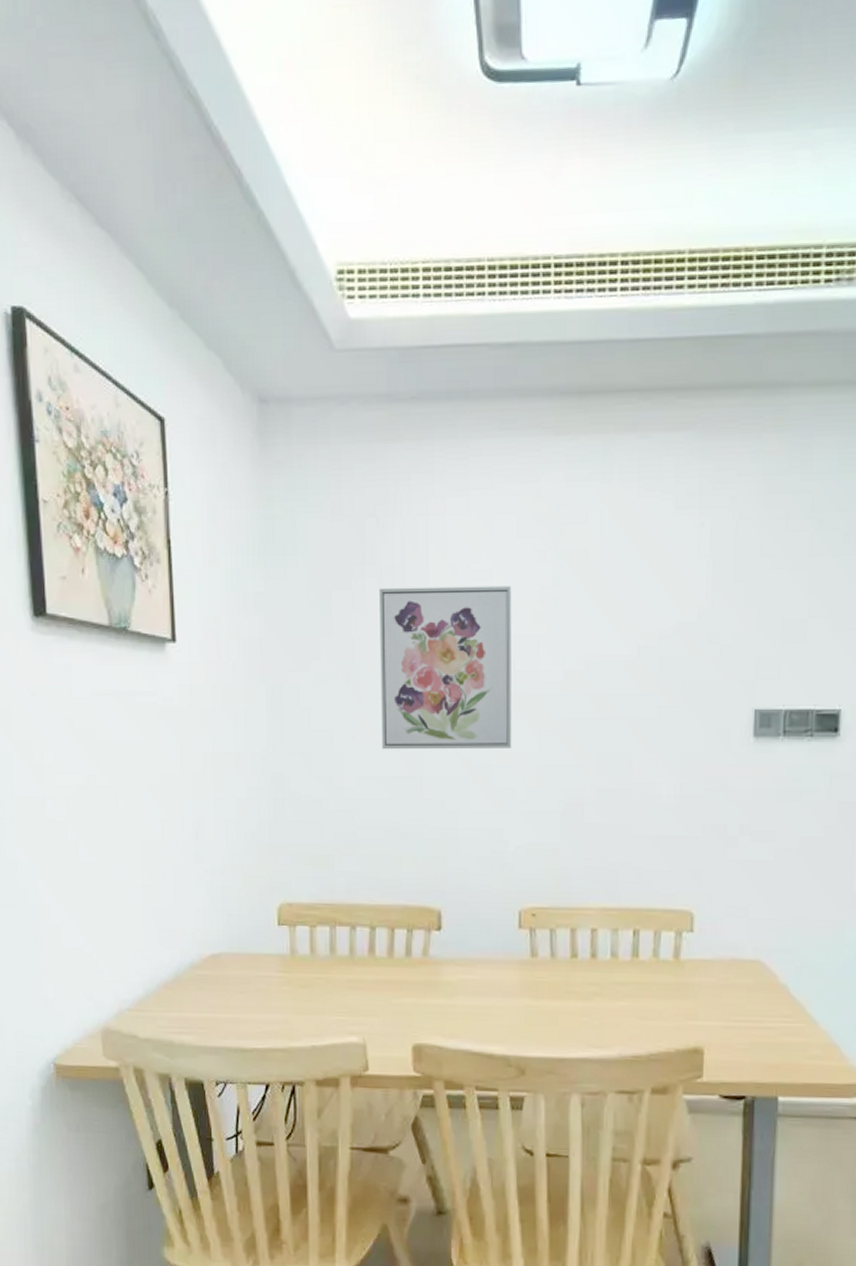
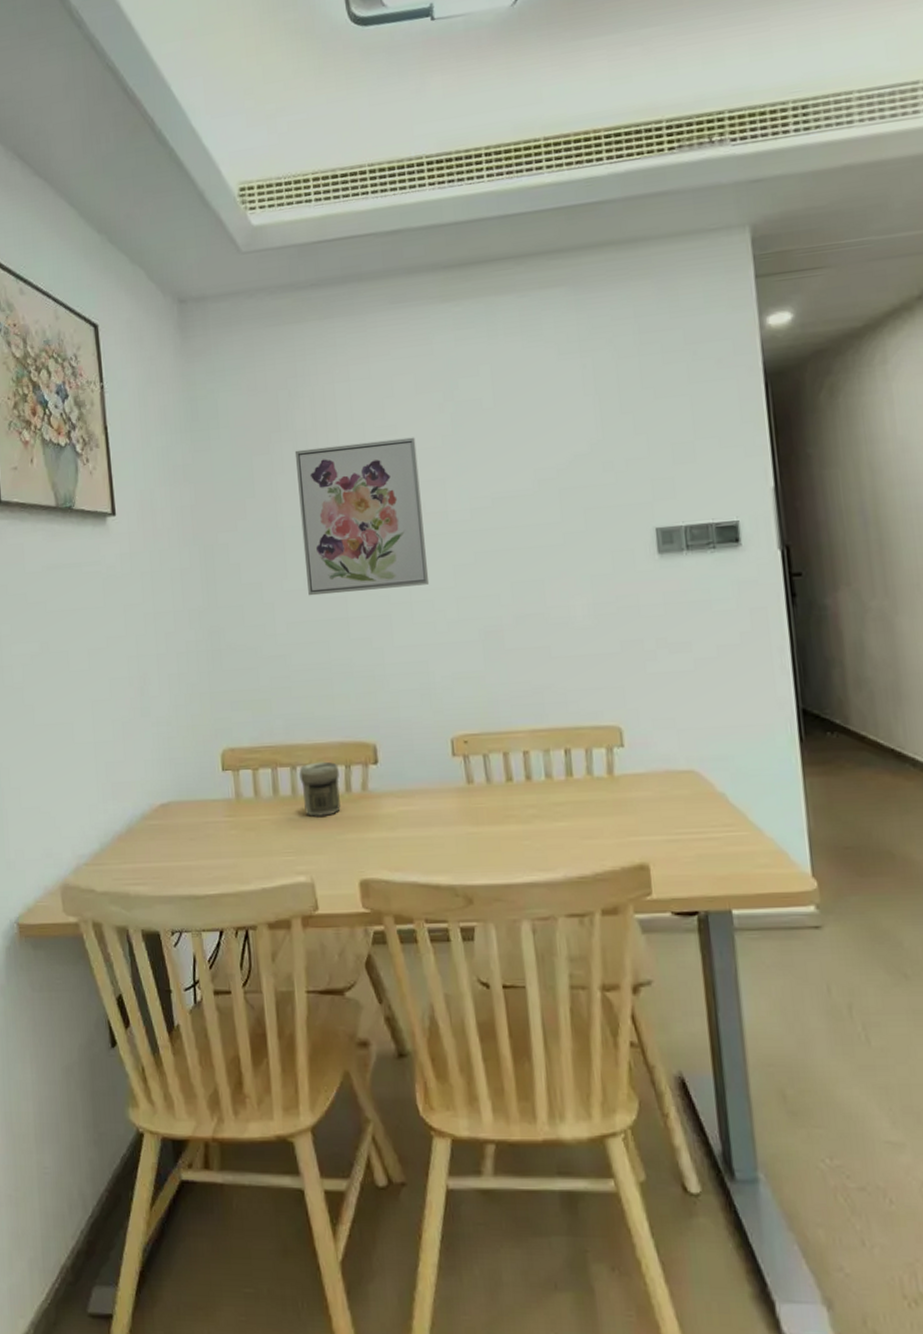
jar: none [359,923,400,979] -> present [299,761,341,817]

